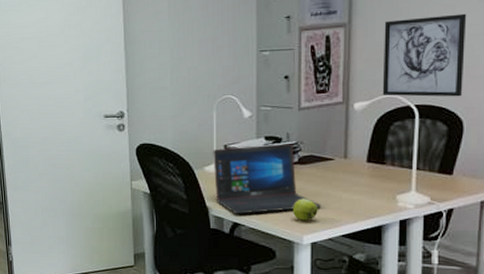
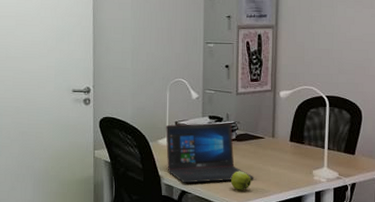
wall art: present [382,13,467,97] -> none [301,25,363,91]

